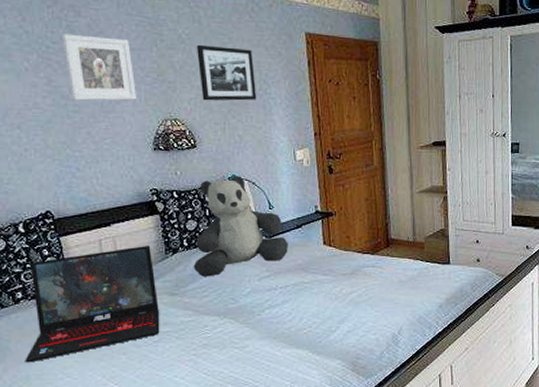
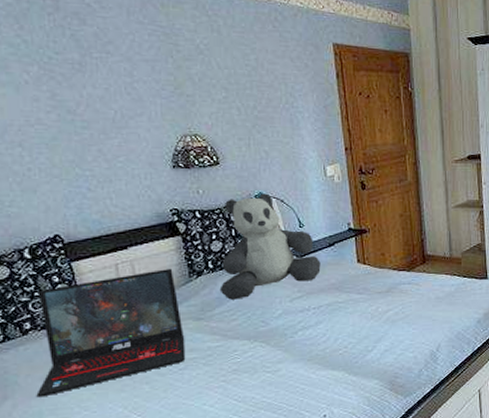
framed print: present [62,34,138,101] -> none [66,43,153,116]
picture frame: present [196,44,257,101] -> none [215,55,283,116]

